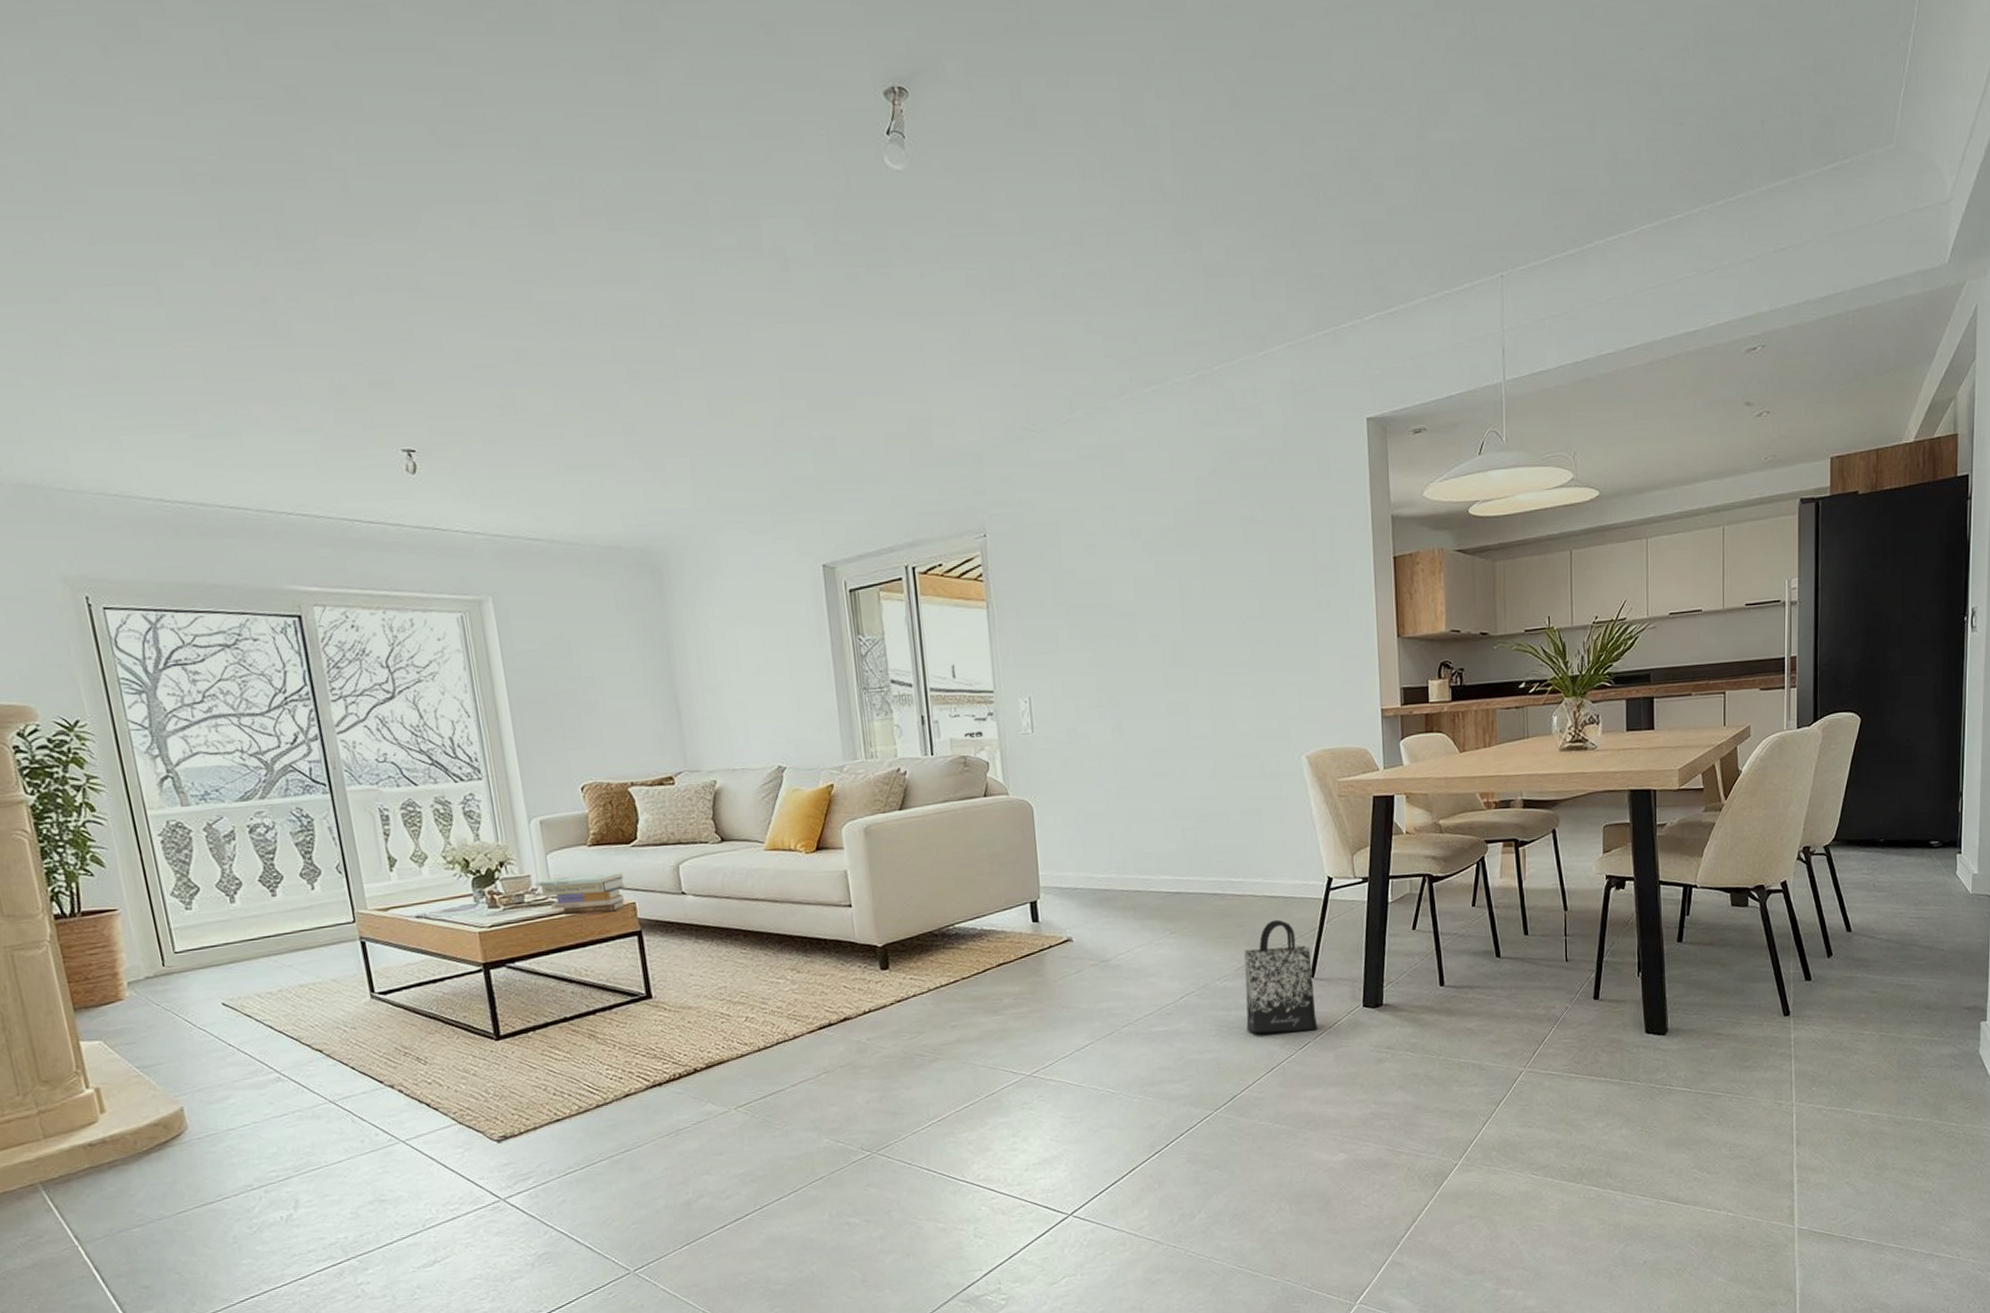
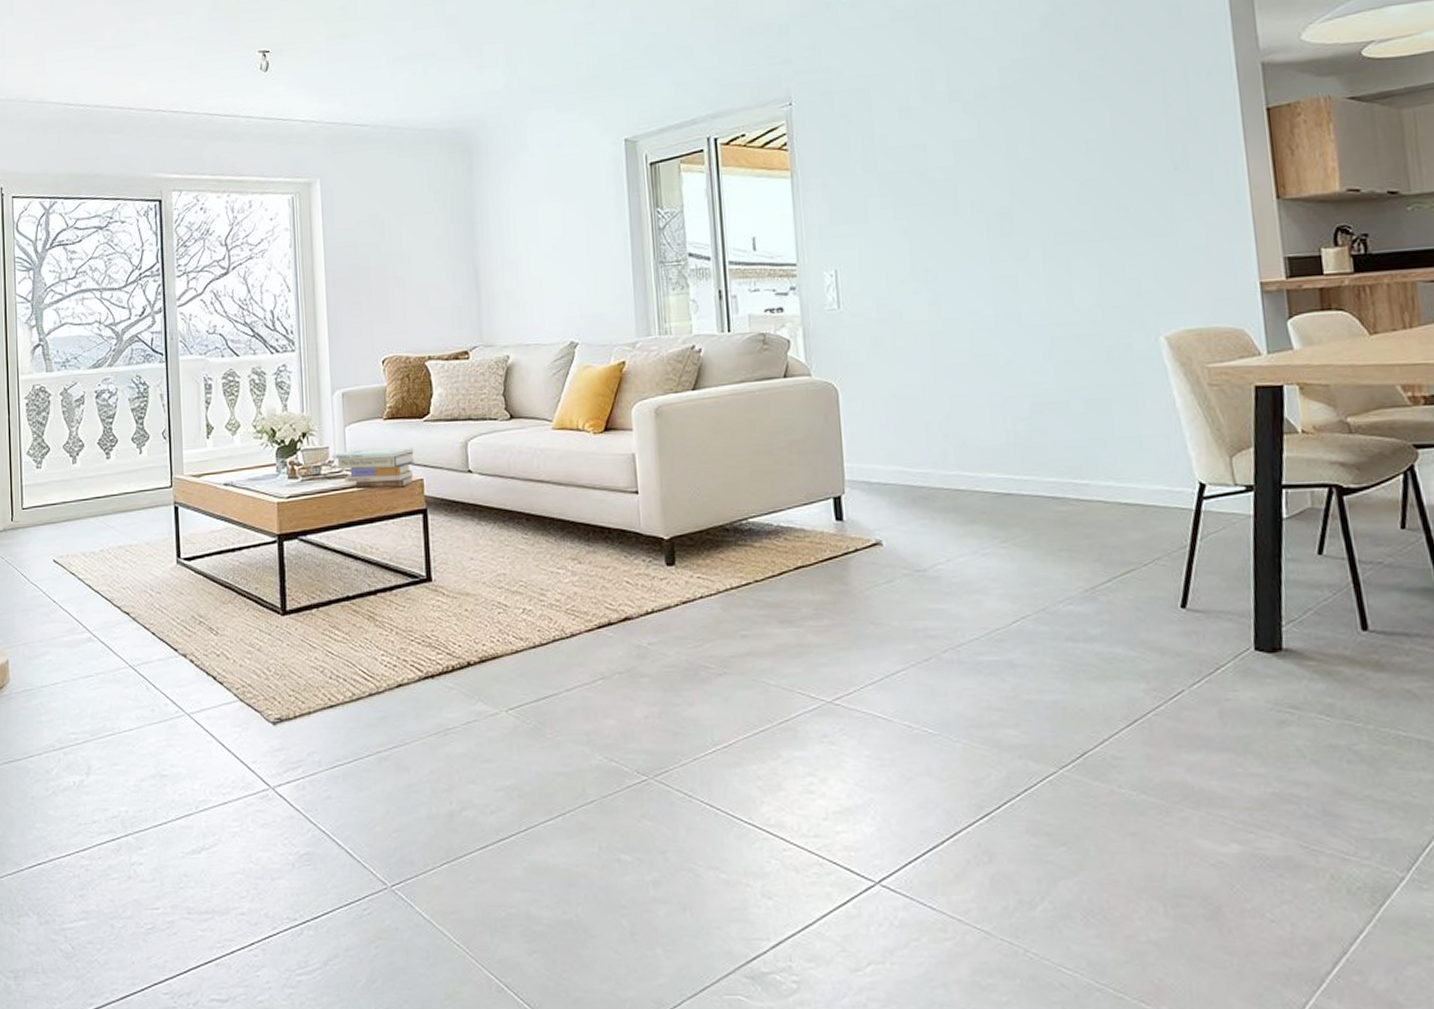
shopping bag: present [1244,919,1318,1034] -> none [1093,532,1195,676]

